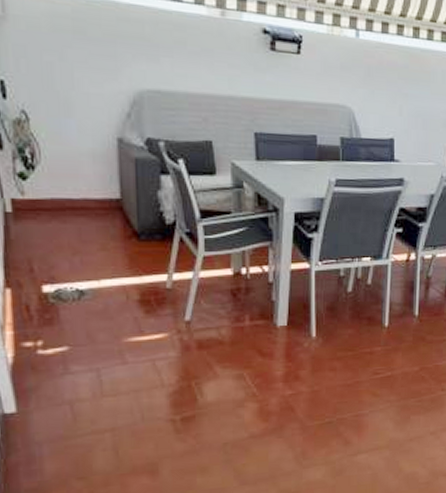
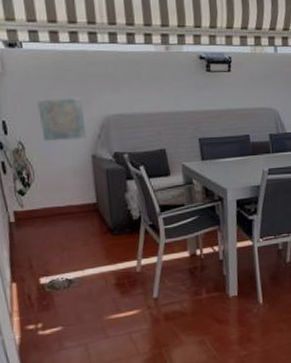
wall art: none [49,57,112,116] -> present [37,96,87,141]

